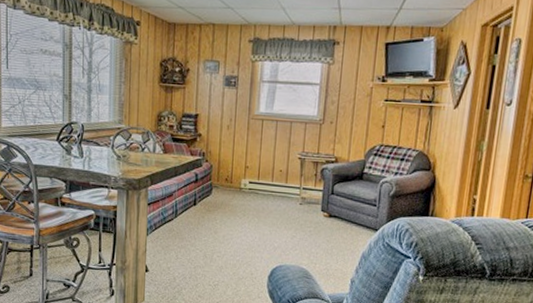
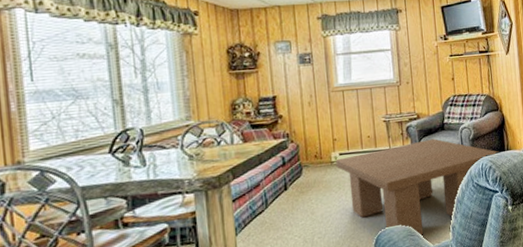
coffee table: none [244,186,420,282] -> present [335,138,498,238]

